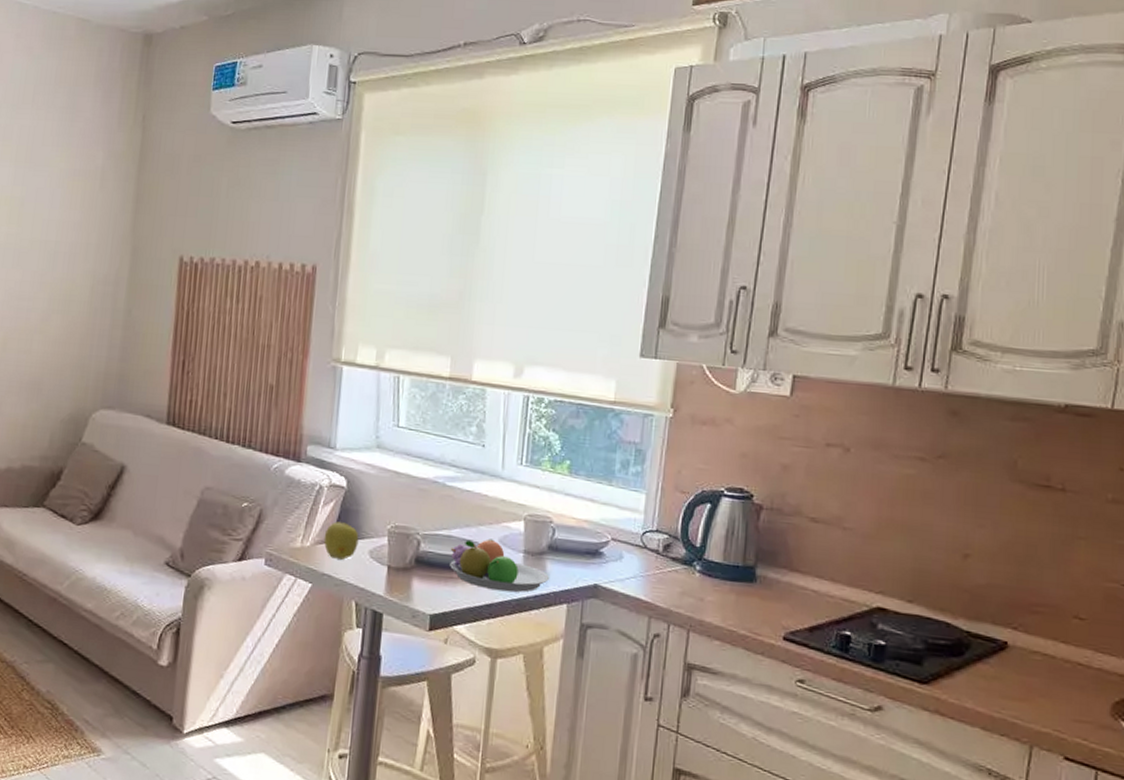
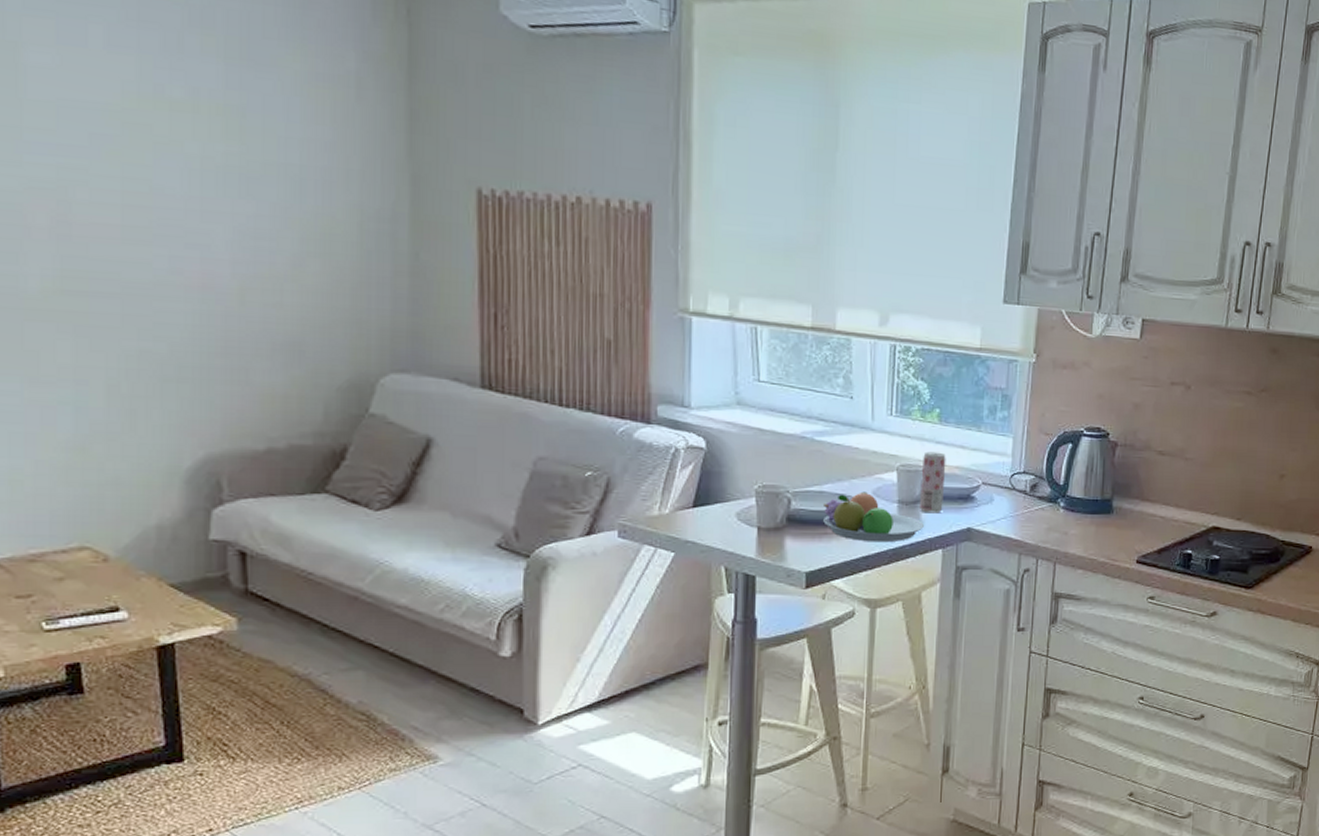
apple: present [323,516,359,560] -> none [684,479,724,525]
beverage can: none [544,503,575,567] -> present [919,451,946,514]

